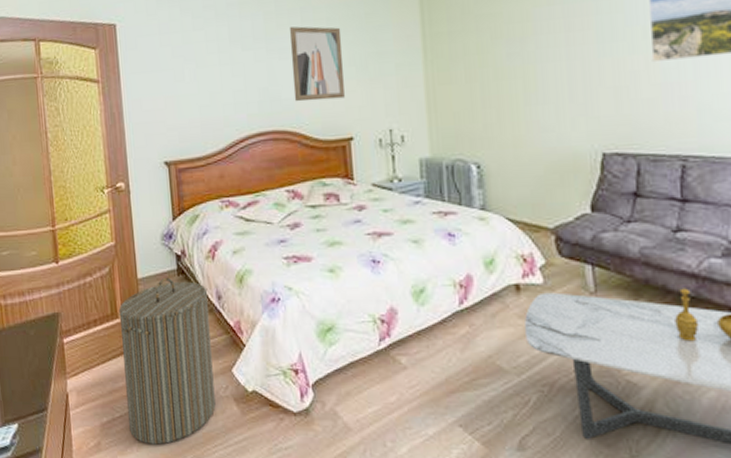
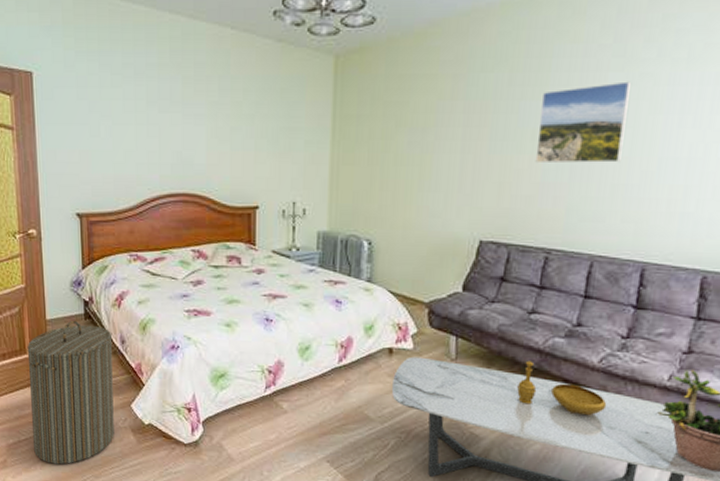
wall art: present [290,26,345,102] -> none [206,94,257,169]

